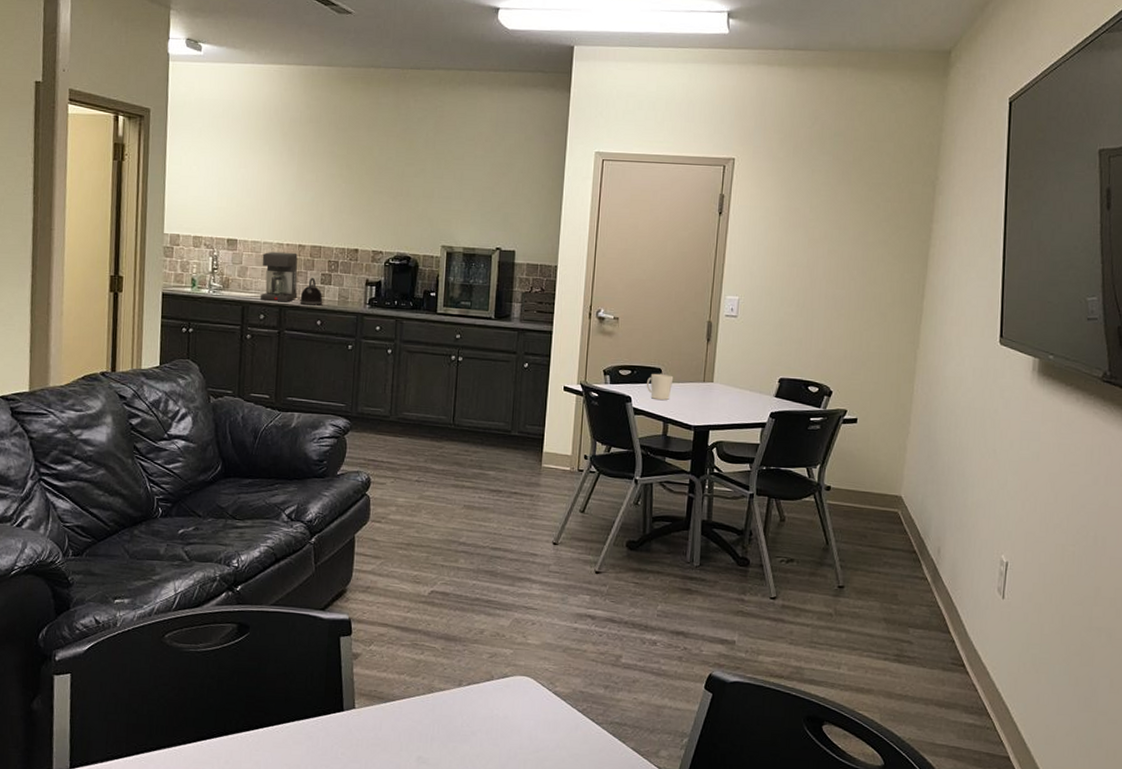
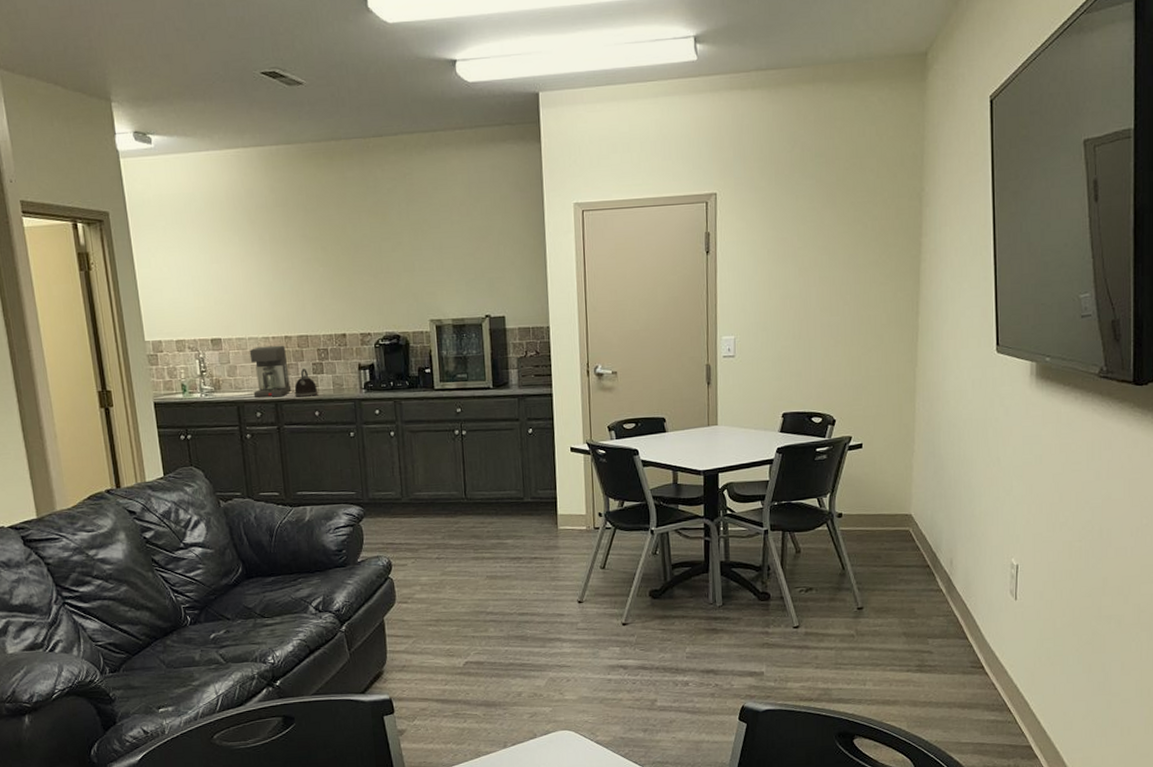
mug: present [646,373,674,401] -> none [651,422,678,450]

